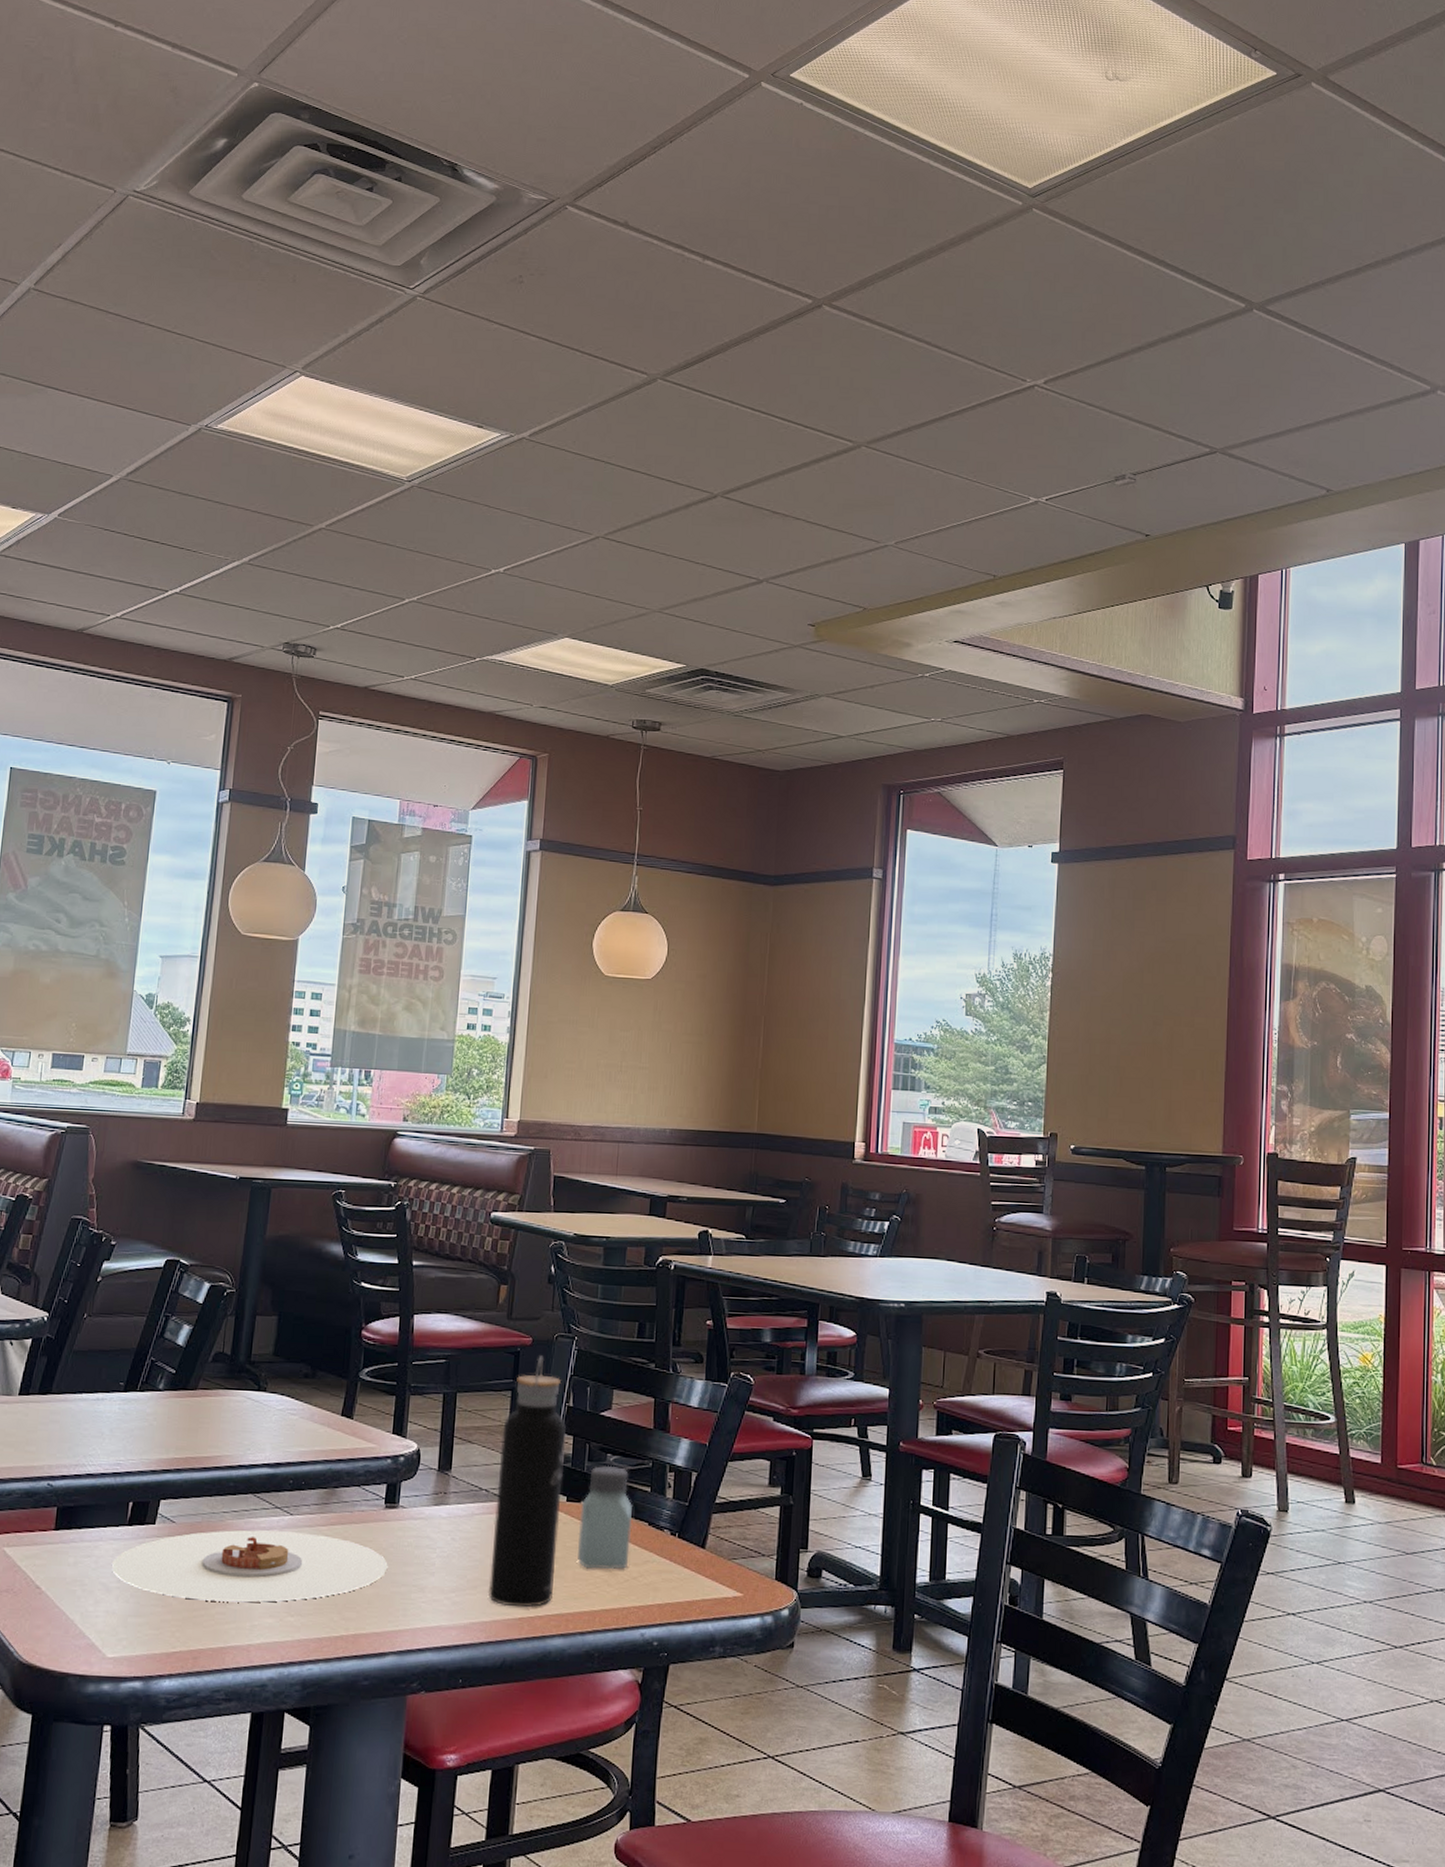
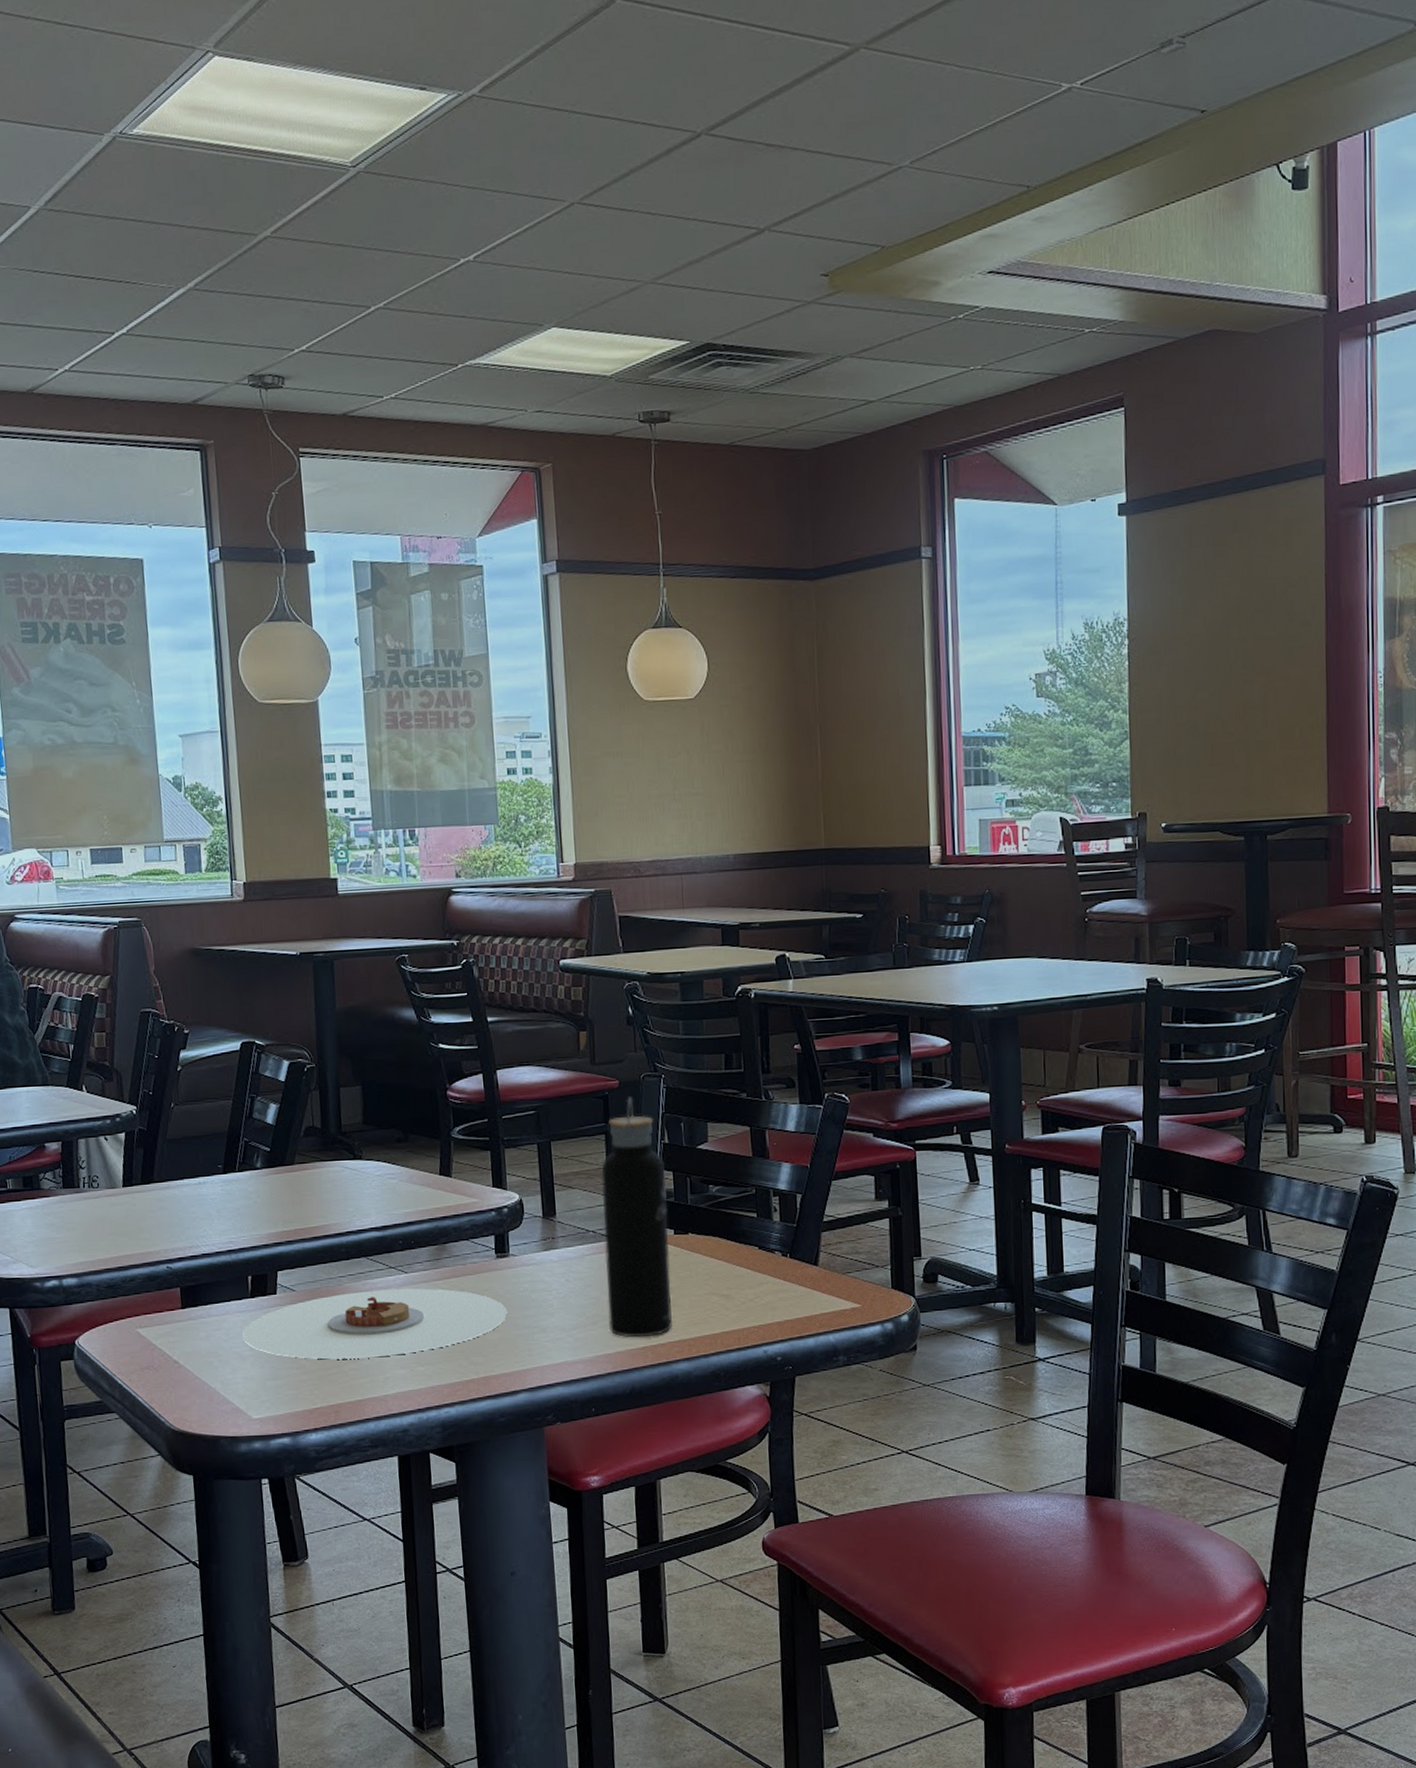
saltshaker: present [578,1465,632,1570] -> none [689,1196,744,1296]

